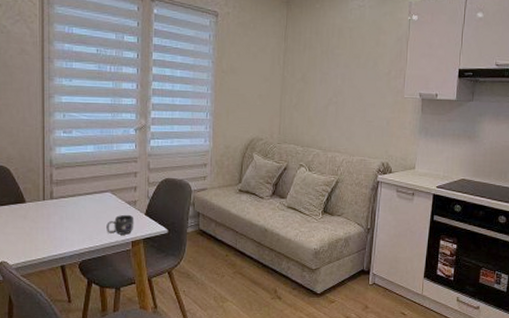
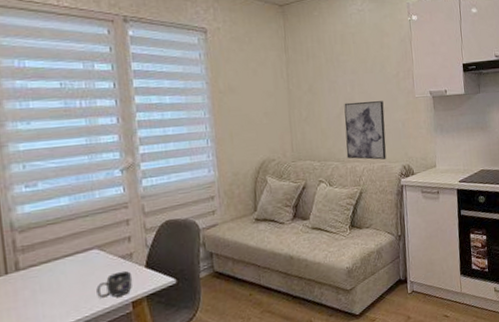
wall art: none [328,95,371,154] -> present [344,101,386,160]

